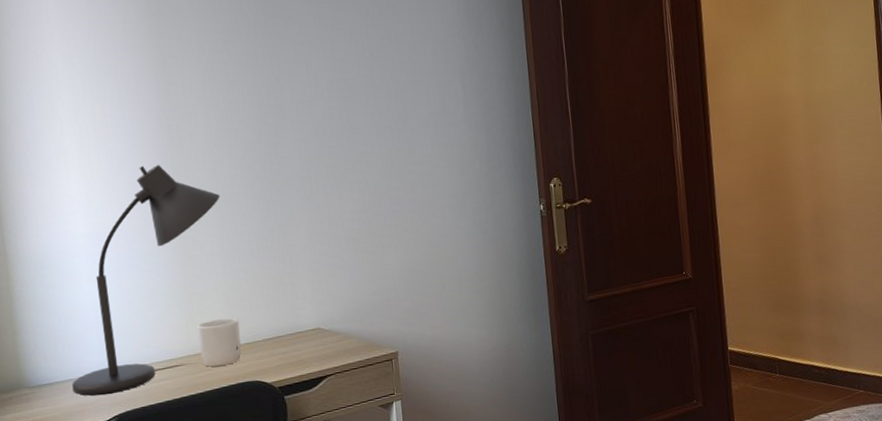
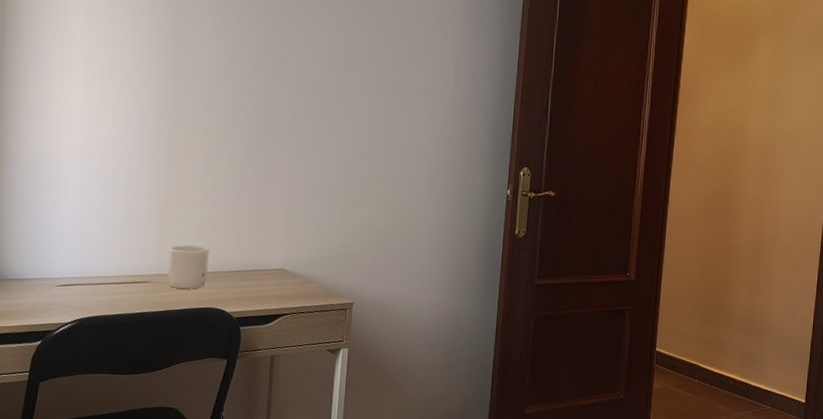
desk lamp: present [72,164,220,396] -> none [40,90,212,298]

